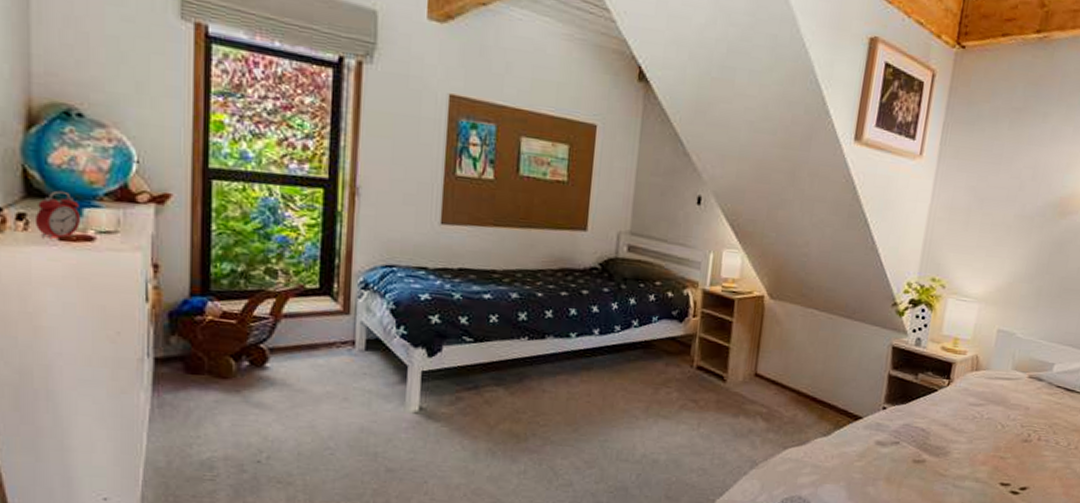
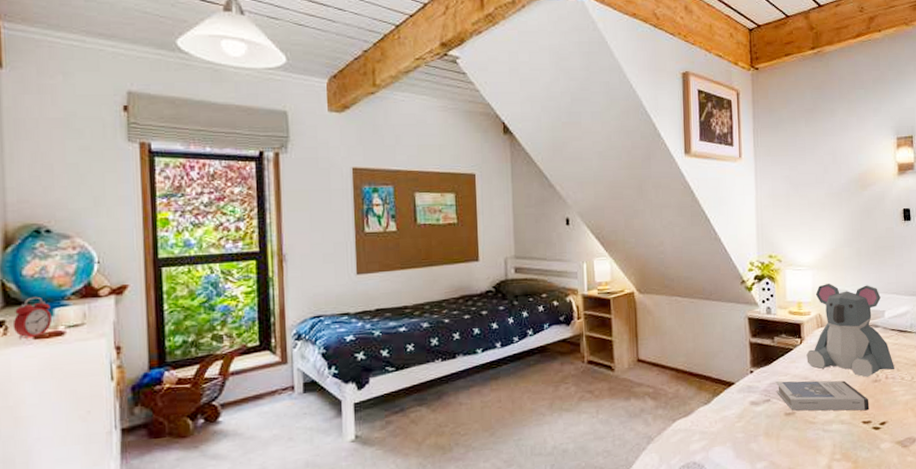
hardback book: none [908,423,1013,472] -> present [775,380,870,411]
stuffed animal: none [950,322,1053,435] -> present [806,284,894,377]

